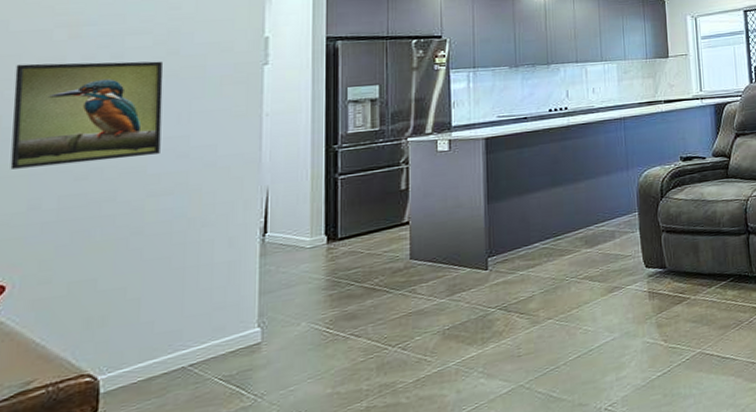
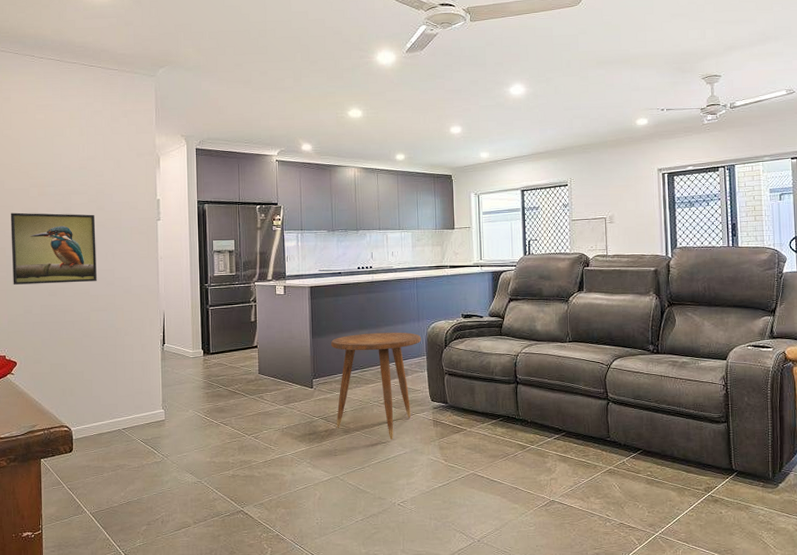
side table: none [512,185,631,325] -> present [330,332,421,440]

